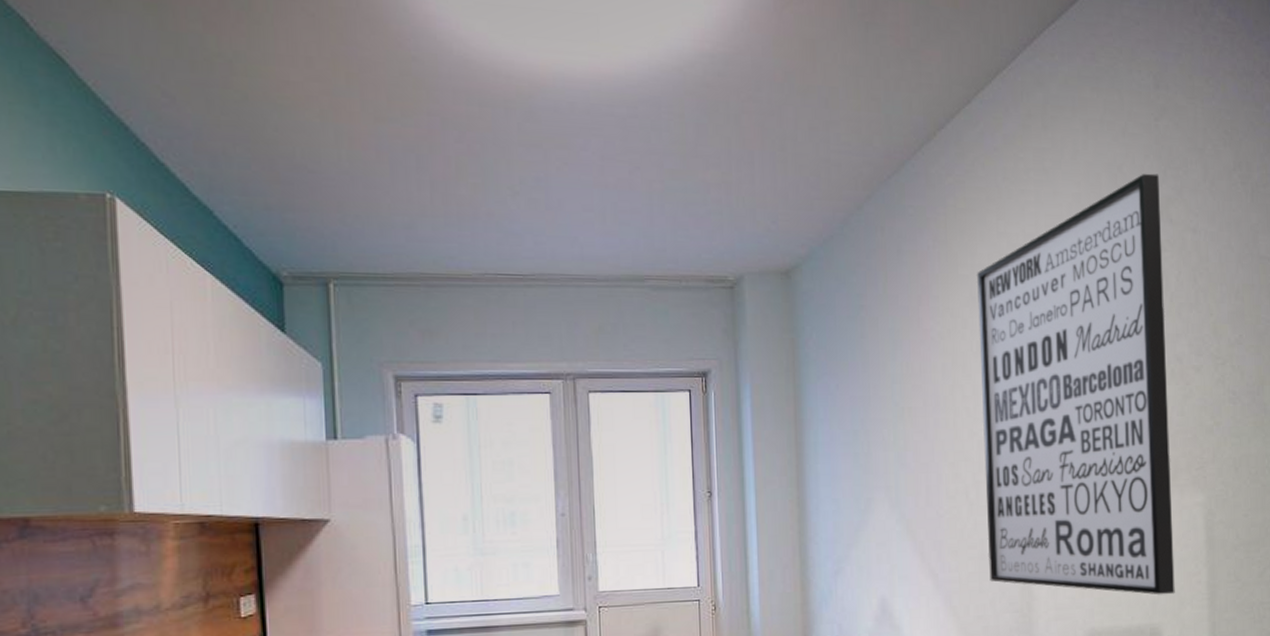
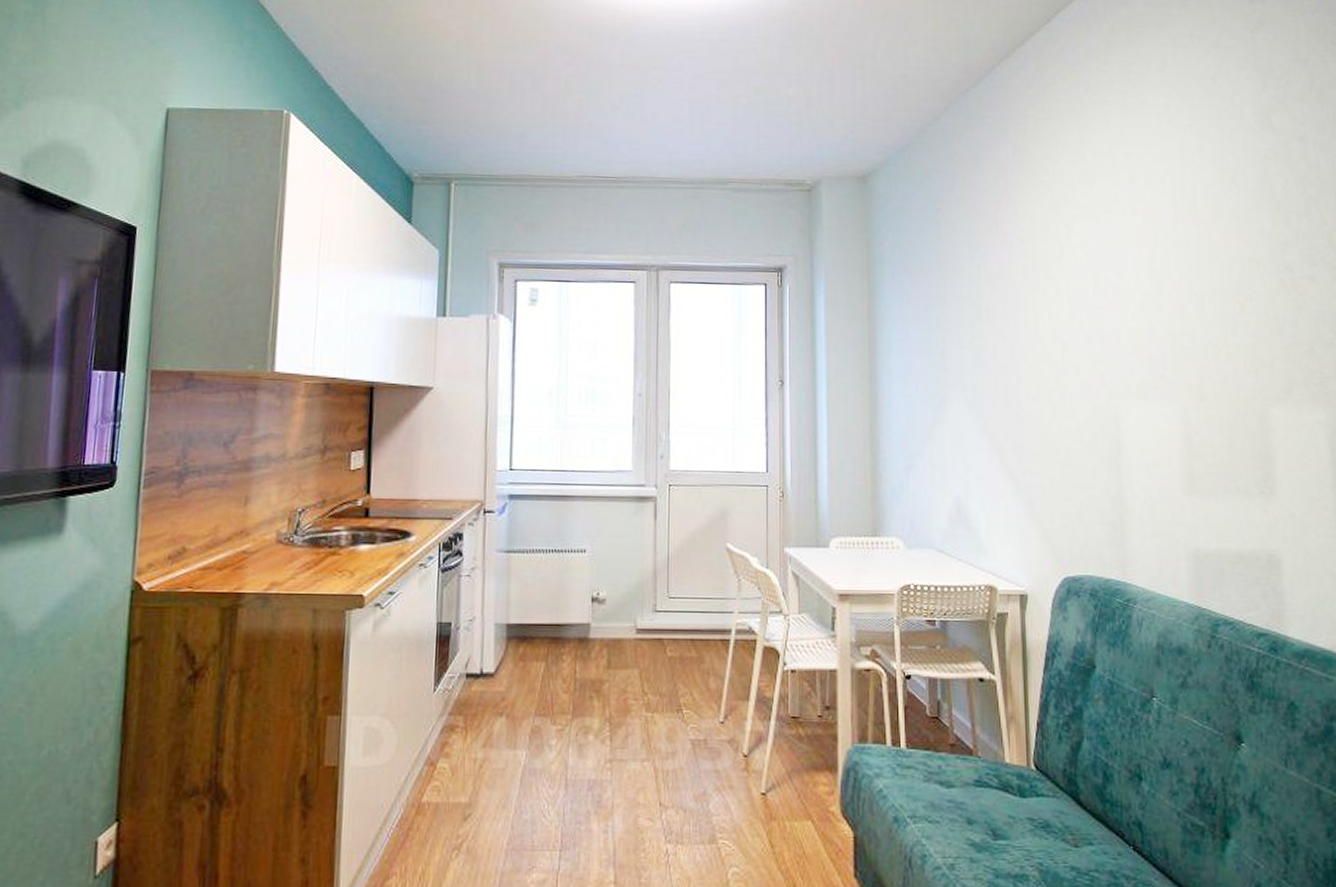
wall art: present [977,173,1175,595] -> none [1059,83,1296,519]

